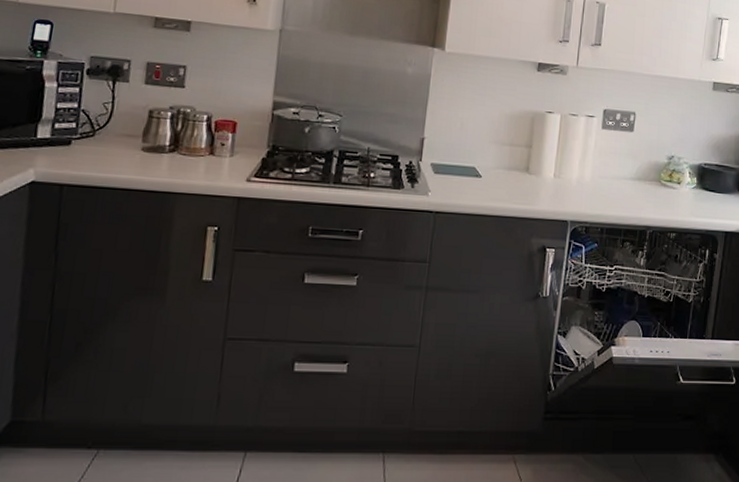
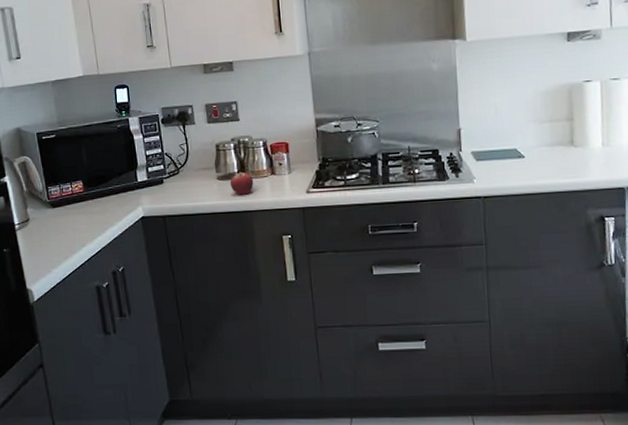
fruit: none [156,147,187,173] -> present [230,172,254,195]

